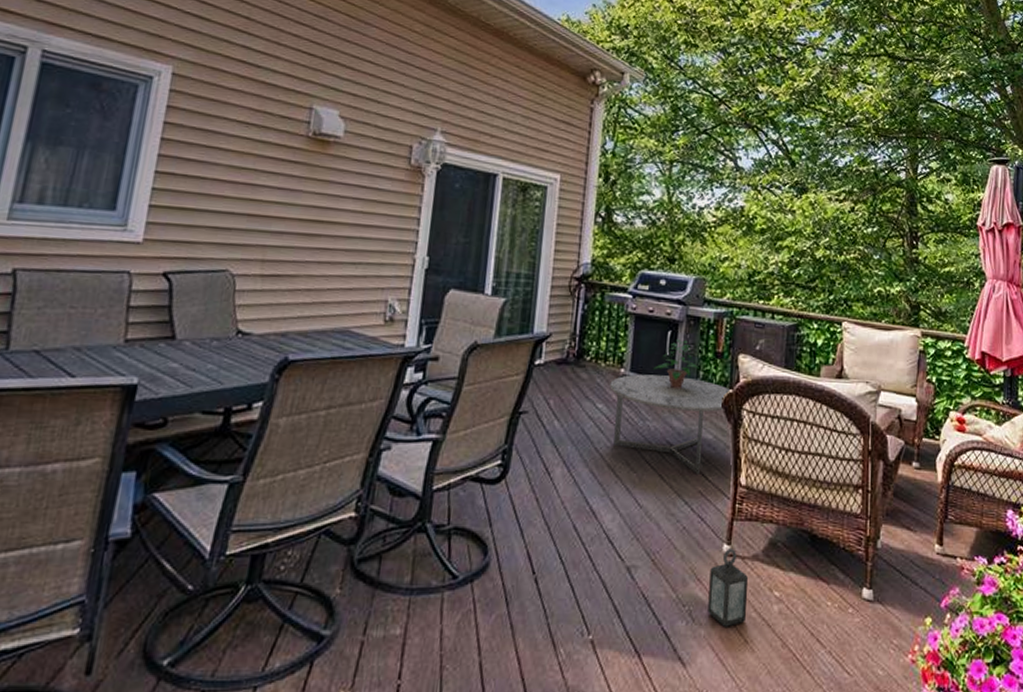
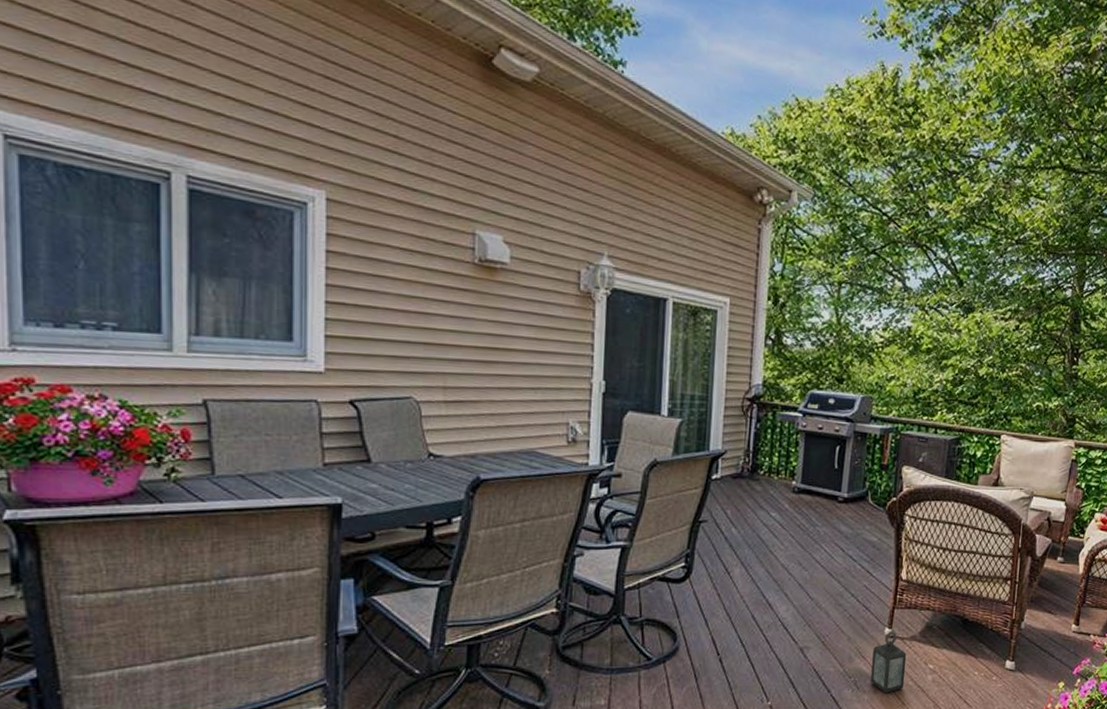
coffee table: present [610,374,729,474] -> none [782,486,893,571]
potted plant: present [654,340,699,390] -> none [823,454,866,499]

